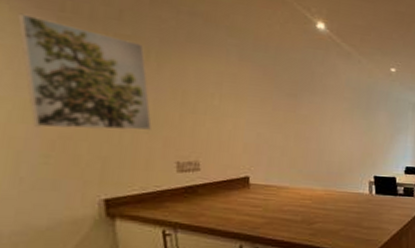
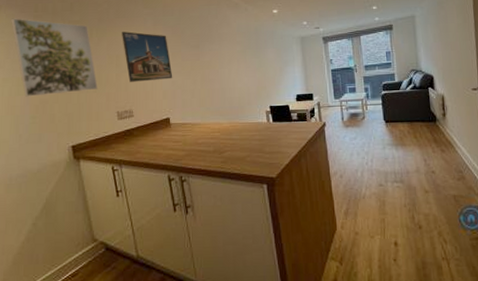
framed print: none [193,61,259,130] -> present [122,31,173,82]

